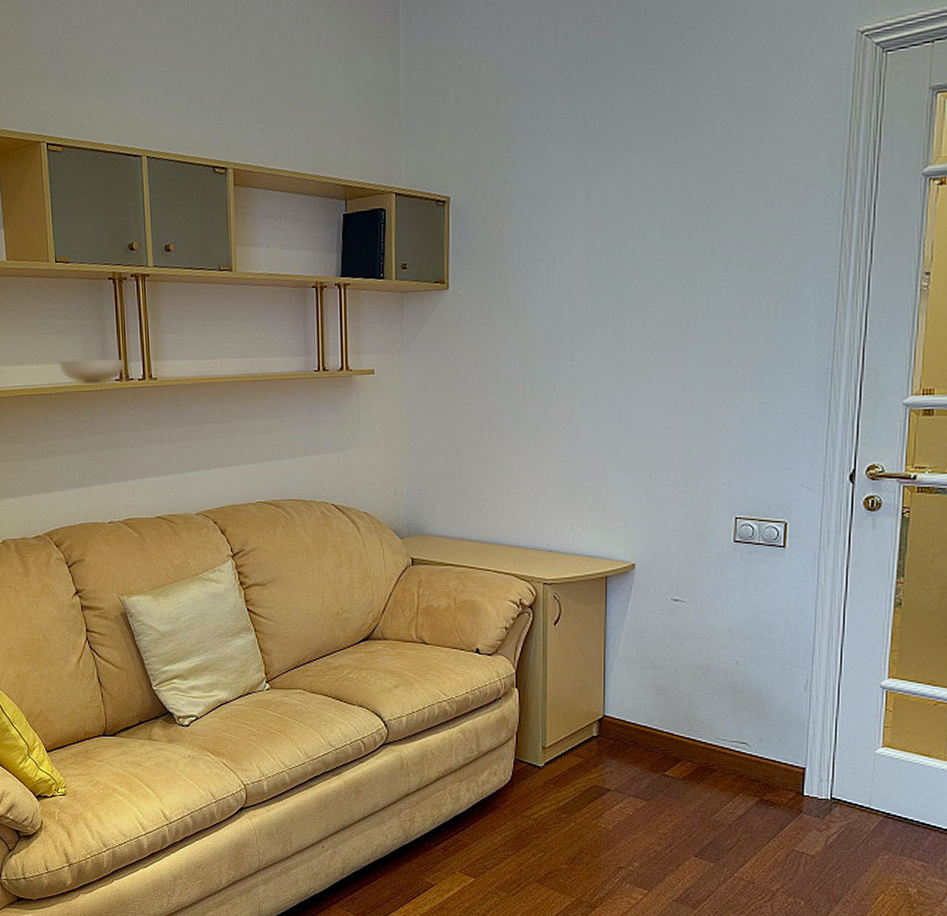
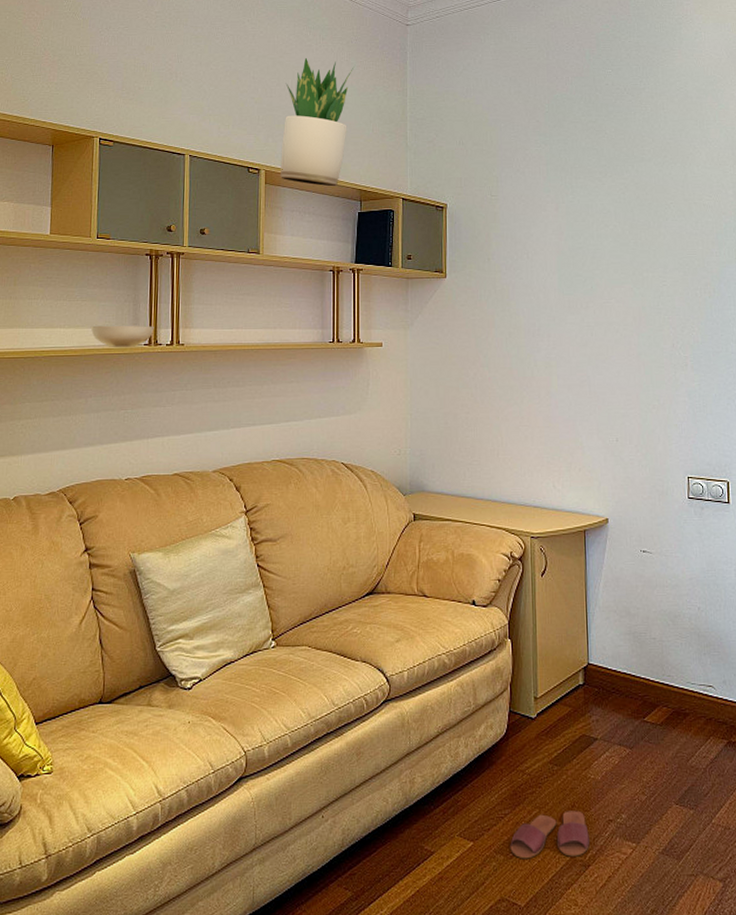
planter: none [250,19,334,184] -> present [281,58,355,187]
slippers: none [513,856,597,898] -> present [510,810,590,859]

